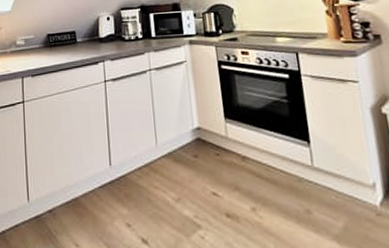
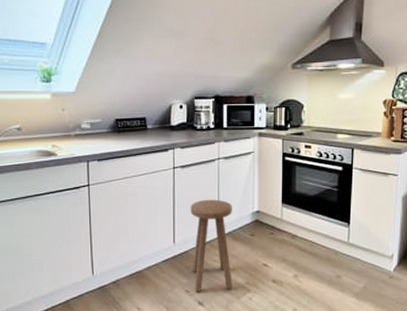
stool: none [124,114,180,226] -> present [190,199,233,292]

